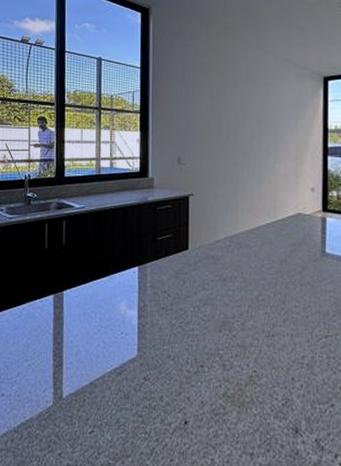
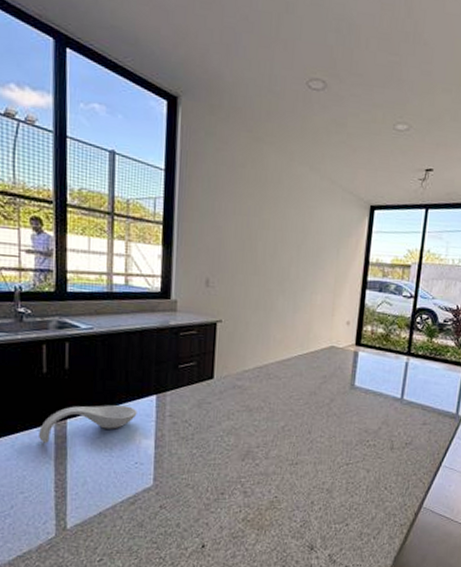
spoon rest: none [41,277,122,313] -> present [39,405,137,443]

